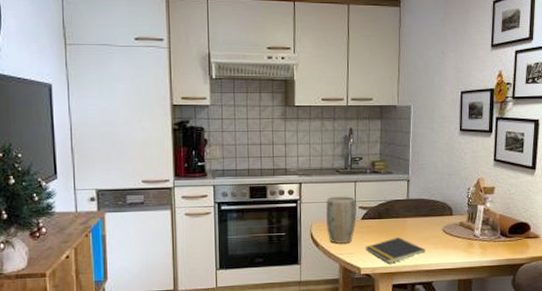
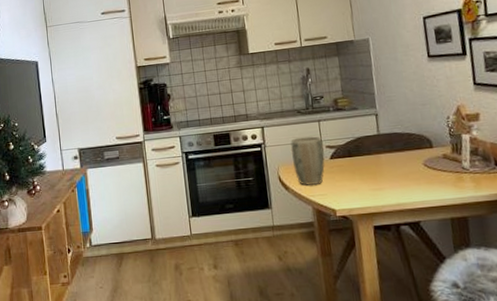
notepad: present [365,238,426,264] -> none [338,175,407,204]

